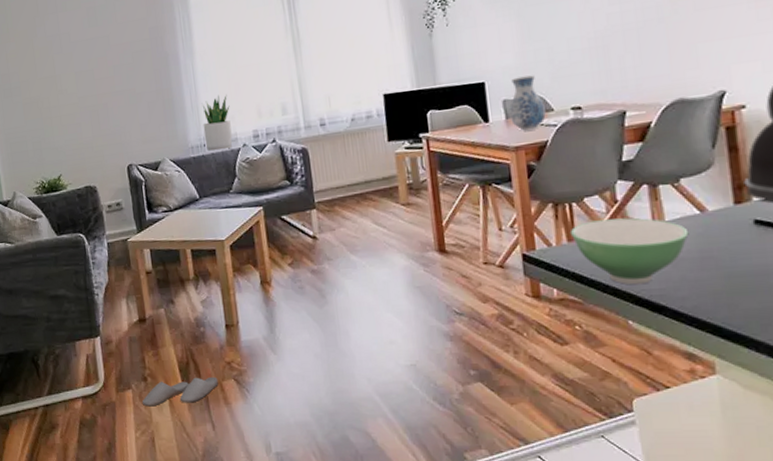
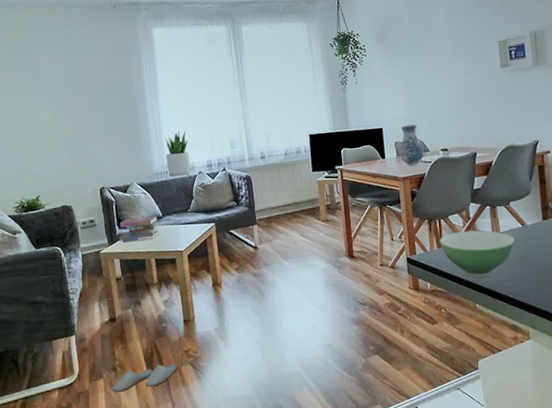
books: none [149,197,196,229] -> present [119,216,159,242]

